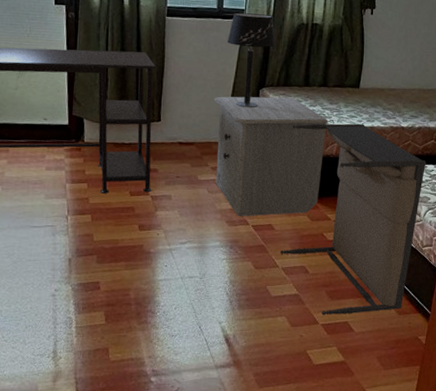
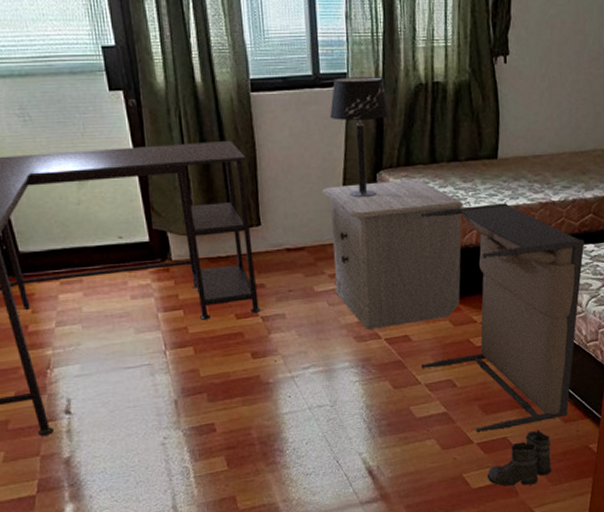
boots: none [327,318,385,374] -> present [487,430,552,494]

